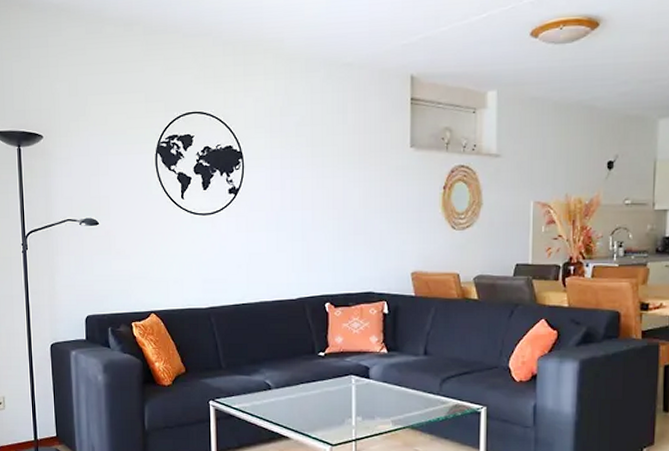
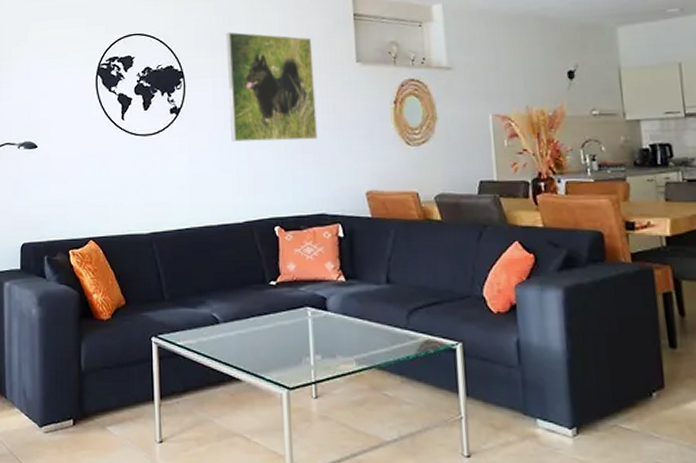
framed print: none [285,112,369,223] -> present [226,32,318,142]

